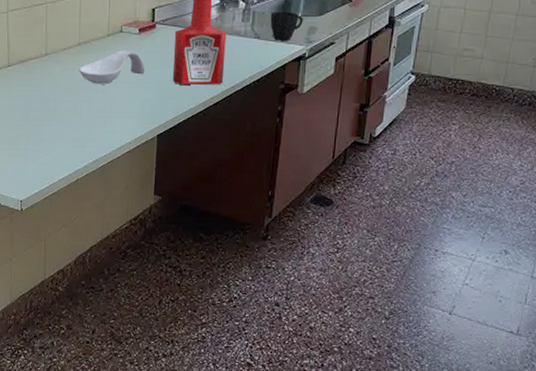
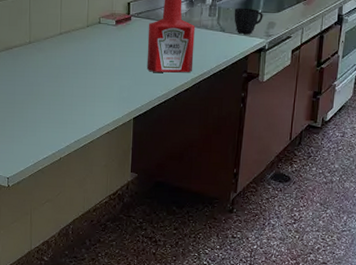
spoon rest: present [79,50,145,84] -> none [61,40,122,71]

